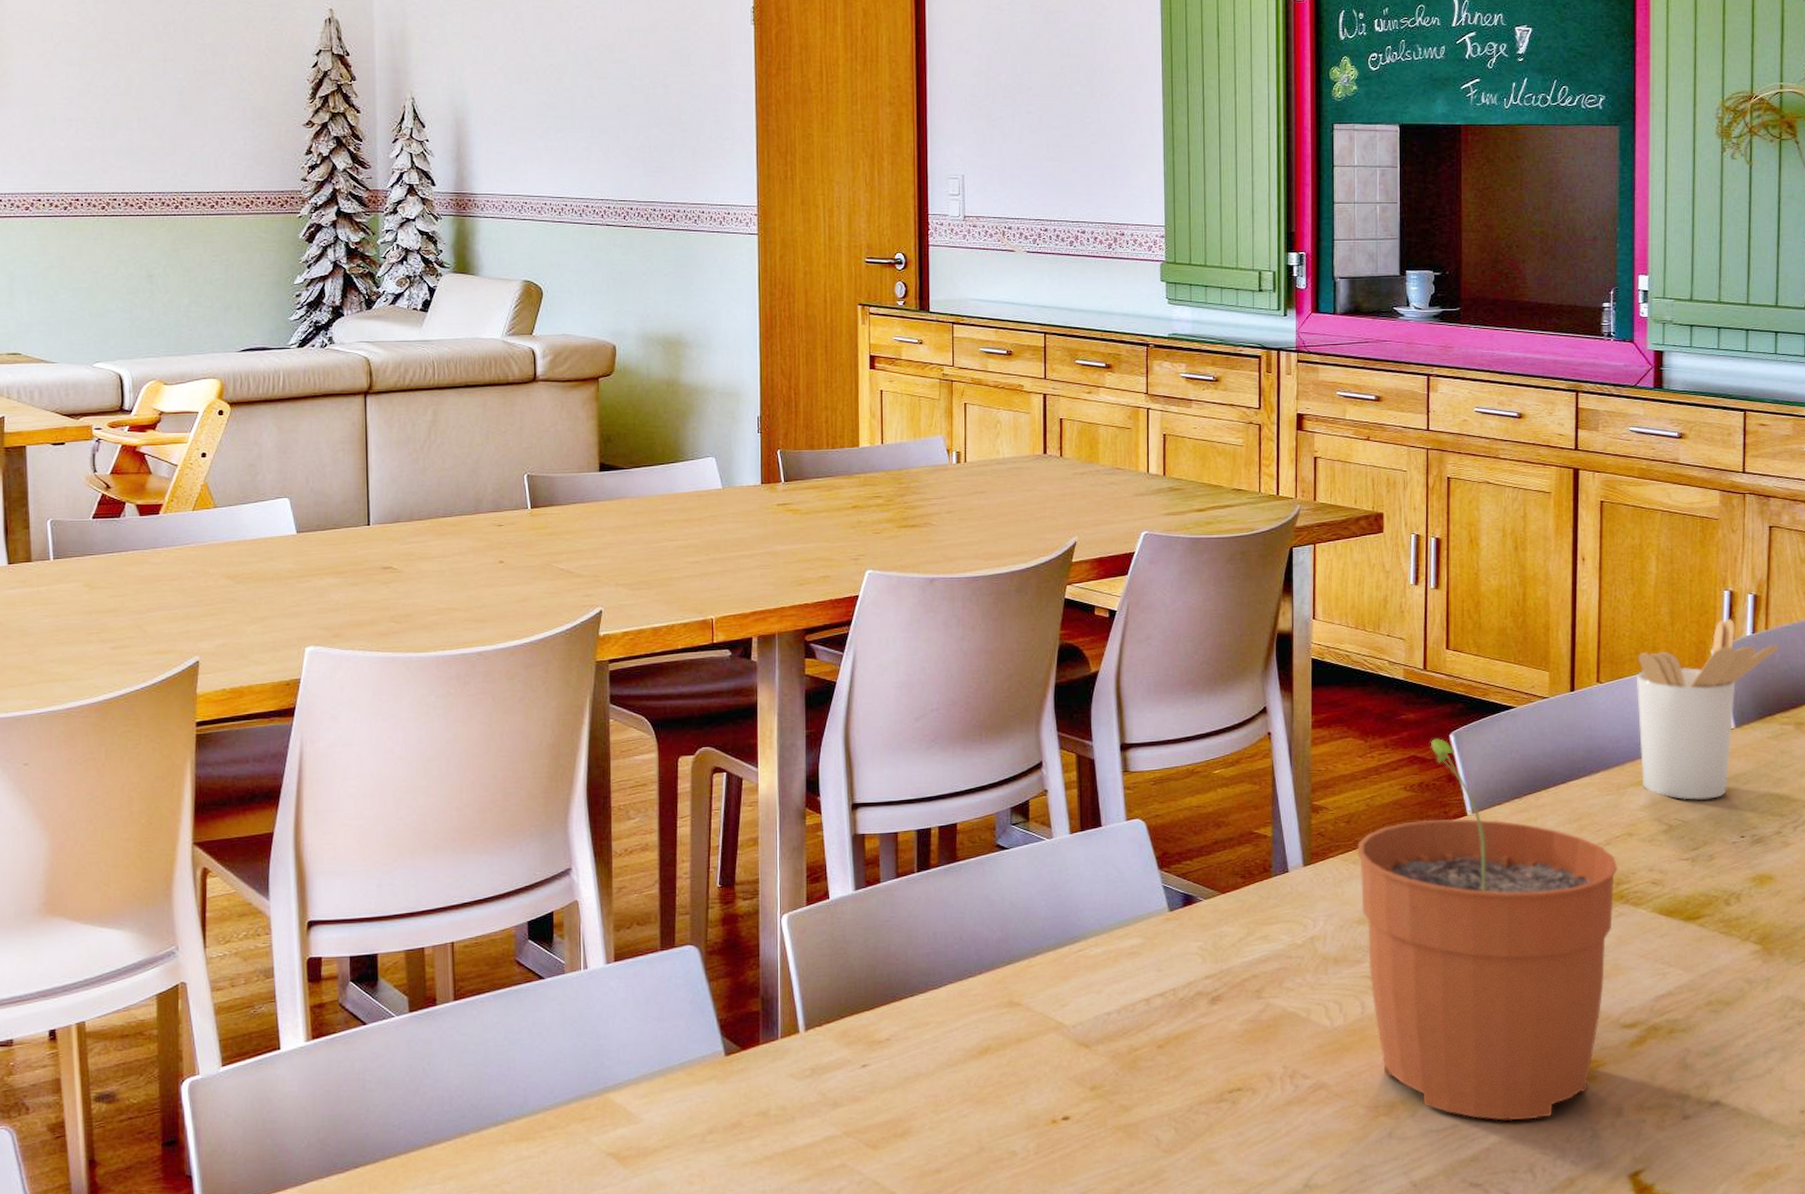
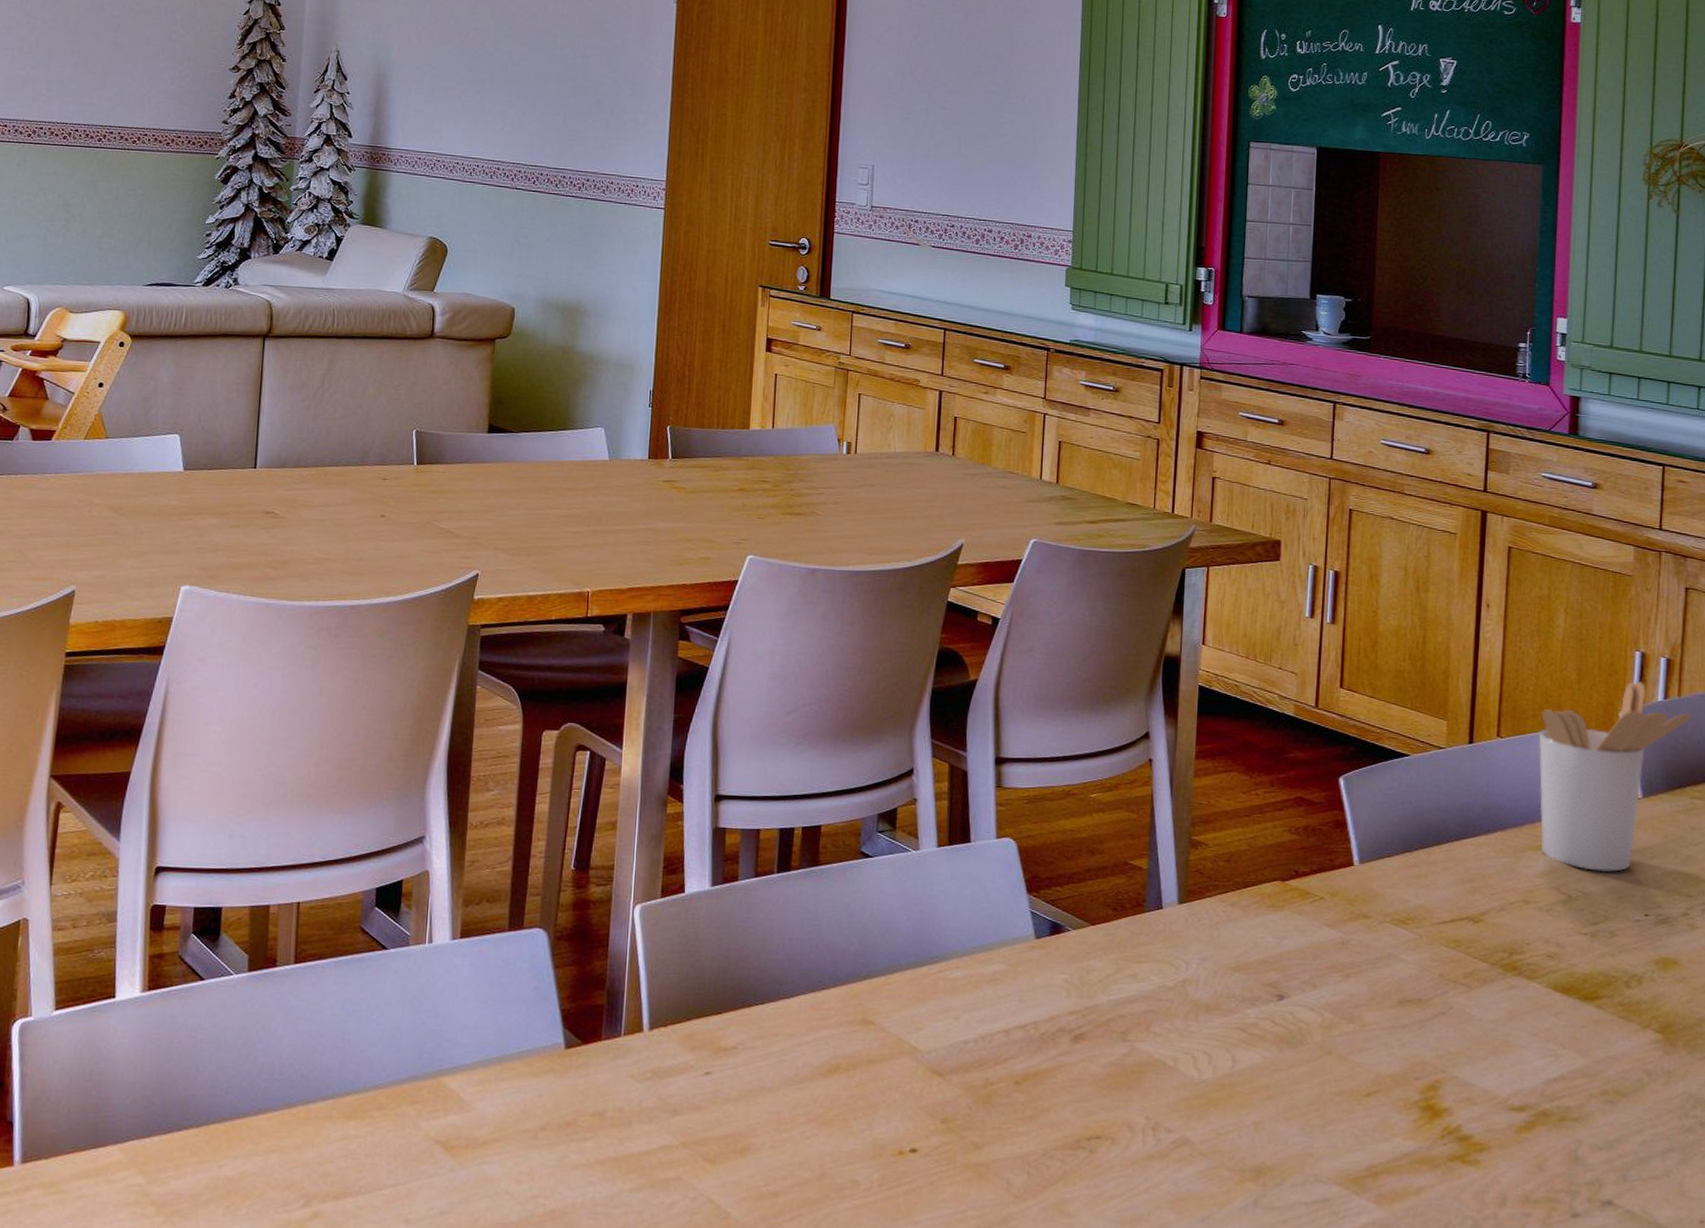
plant pot: present [1357,738,1618,1121] -> none [1236,781,1512,1202]

